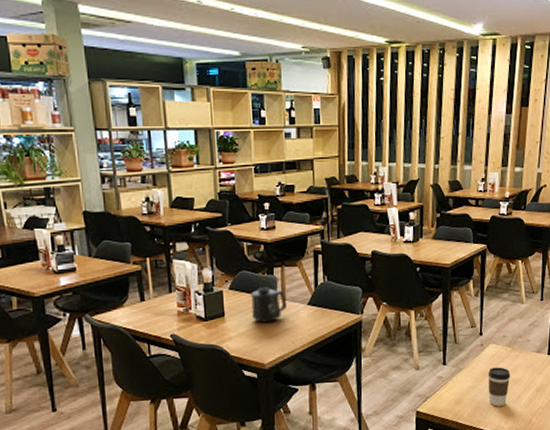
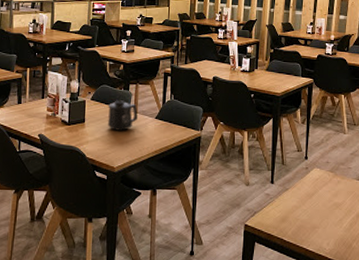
coffee cup: present [487,367,511,407] -> none [311,190,333,228]

